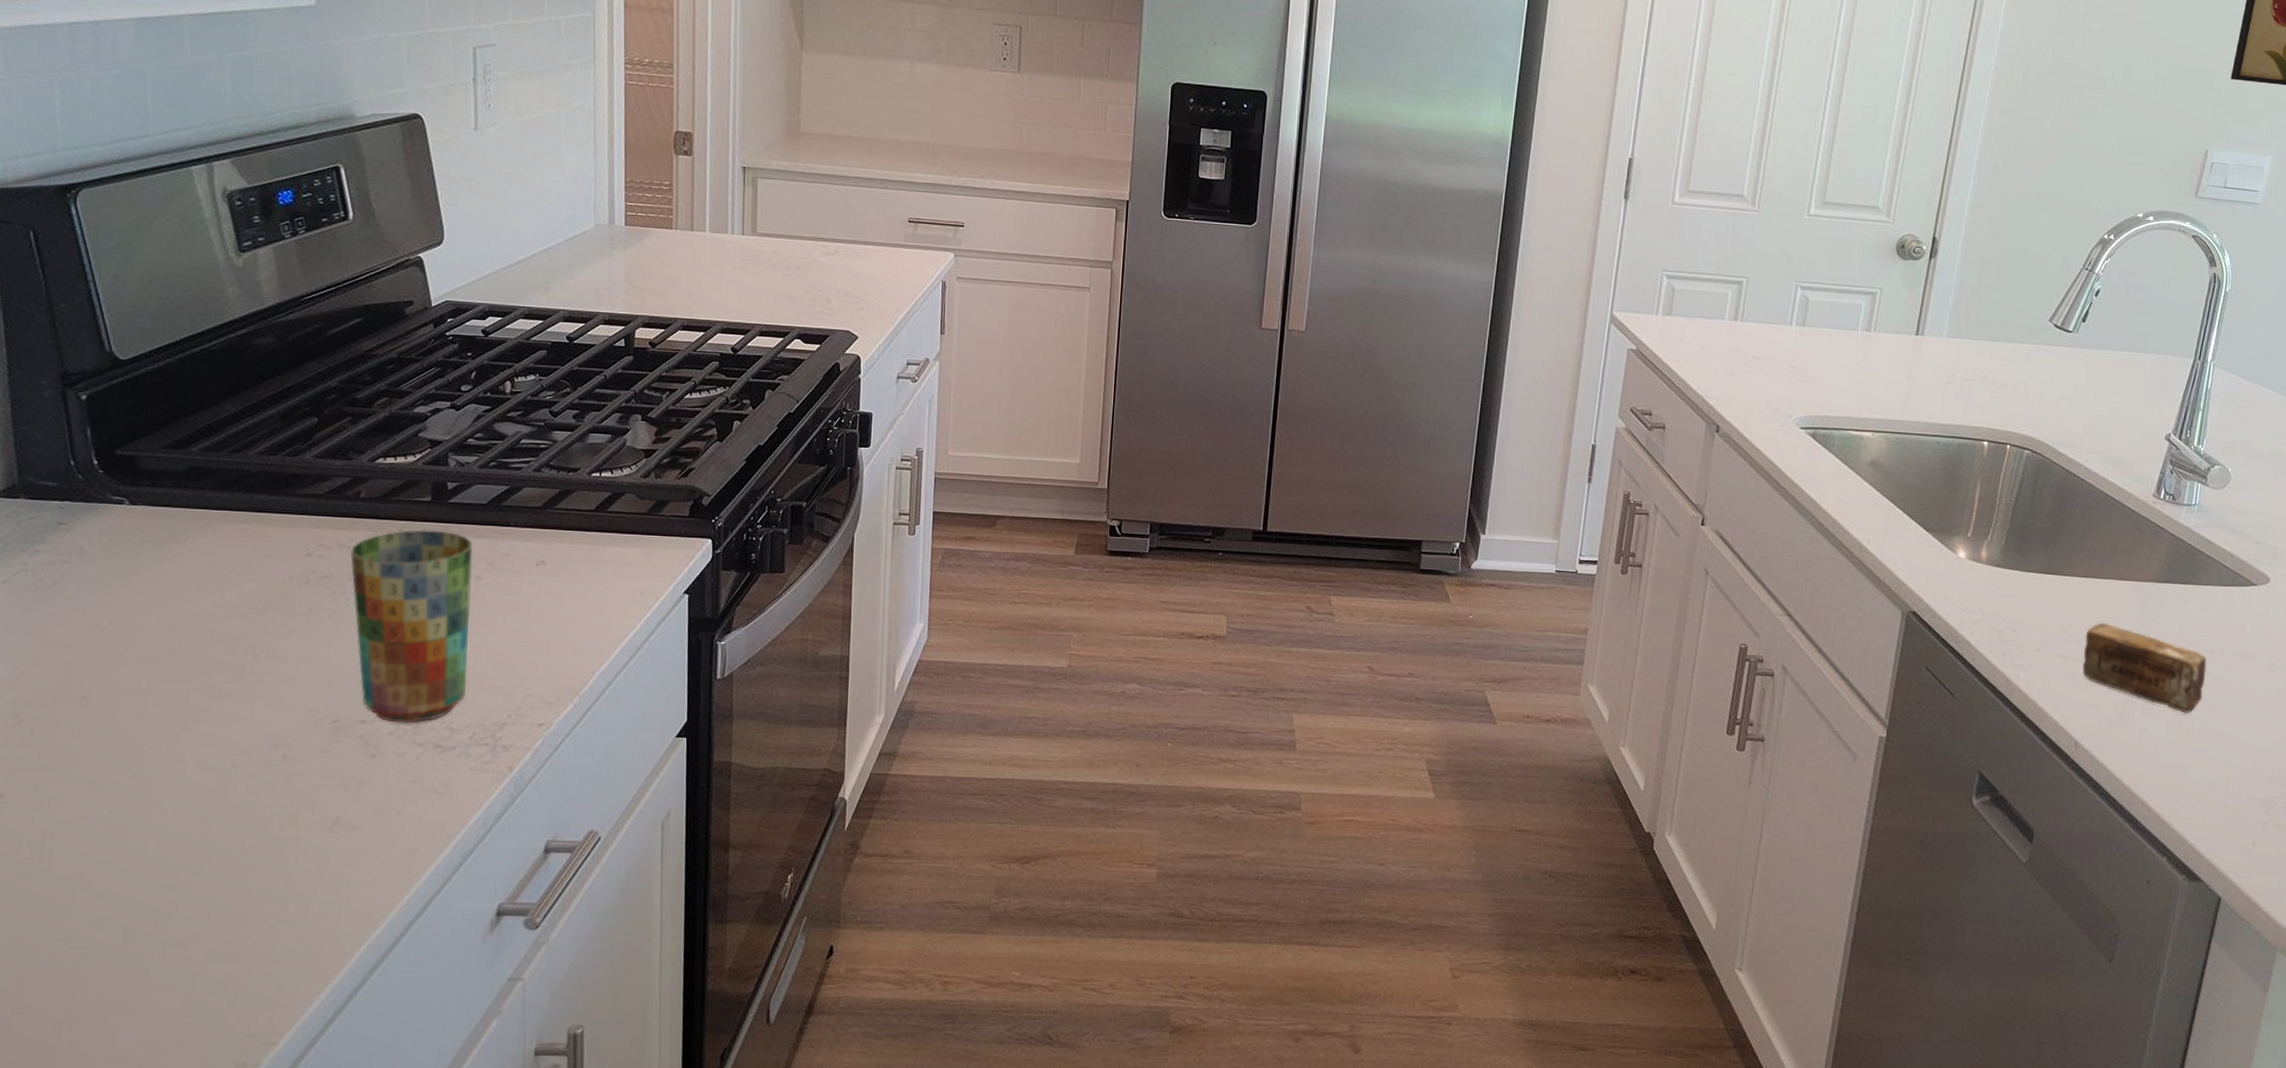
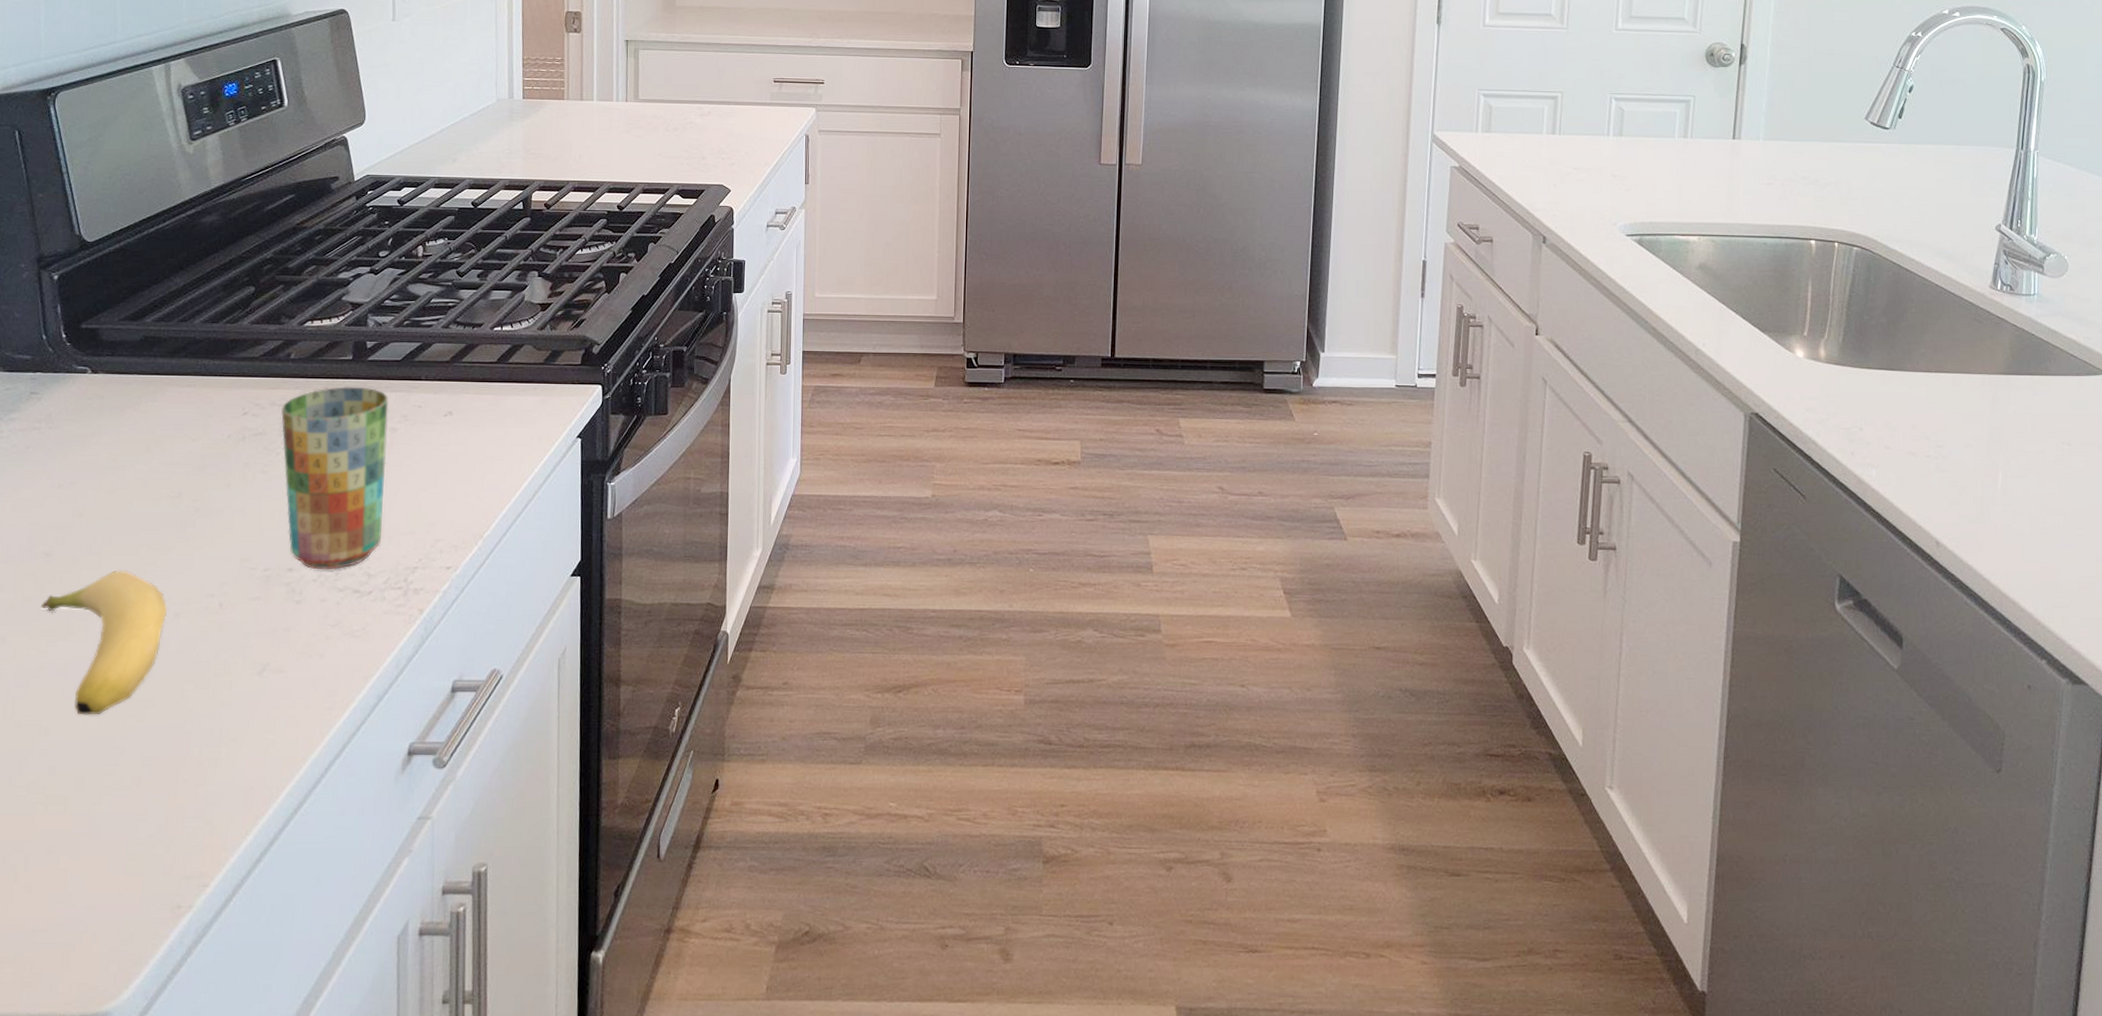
banana: none [79,717,224,868] -> present [41,571,167,715]
soap bar: present [2082,623,2207,714] -> none [1935,418,2066,508]

